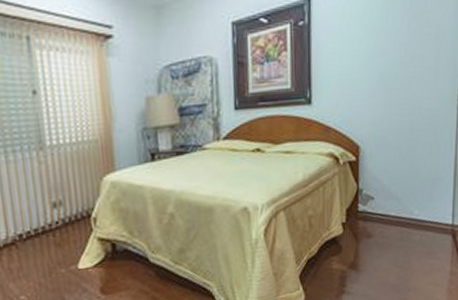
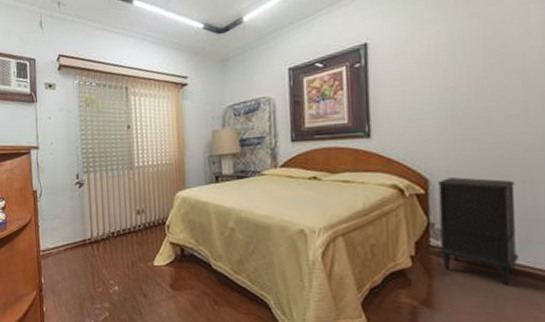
nightstand: none [364,142,424,241] -> present [438,177,520,286]

